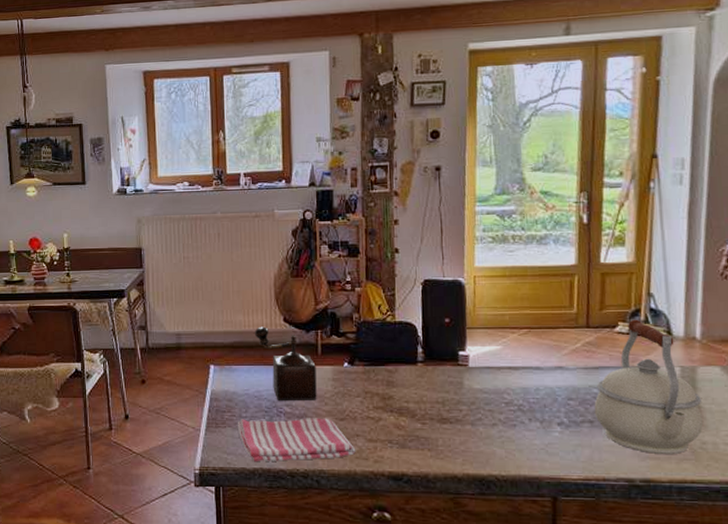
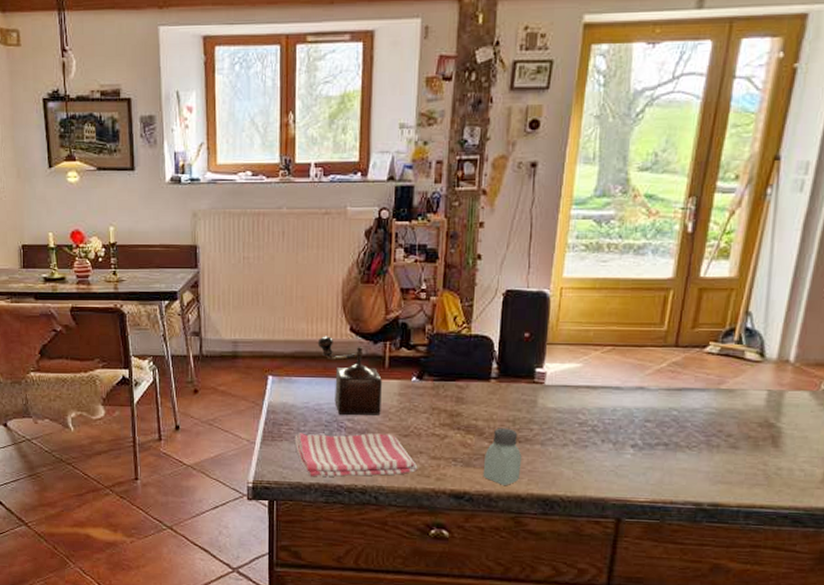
saltshaker: none [418,409,455,466] -> present [482,428,522,485]
kettle: present [594,319,703,455] -> none [671,339,784,480]

